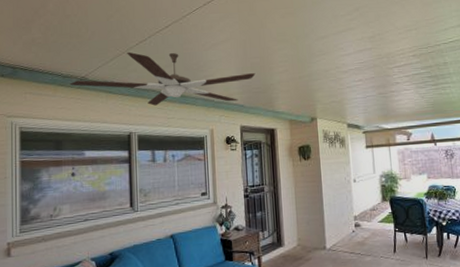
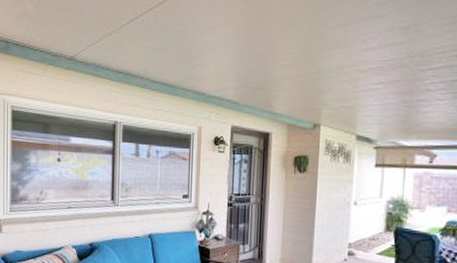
ceiling fan: present [69,52,256,106] -> none [58,31,255,97]

